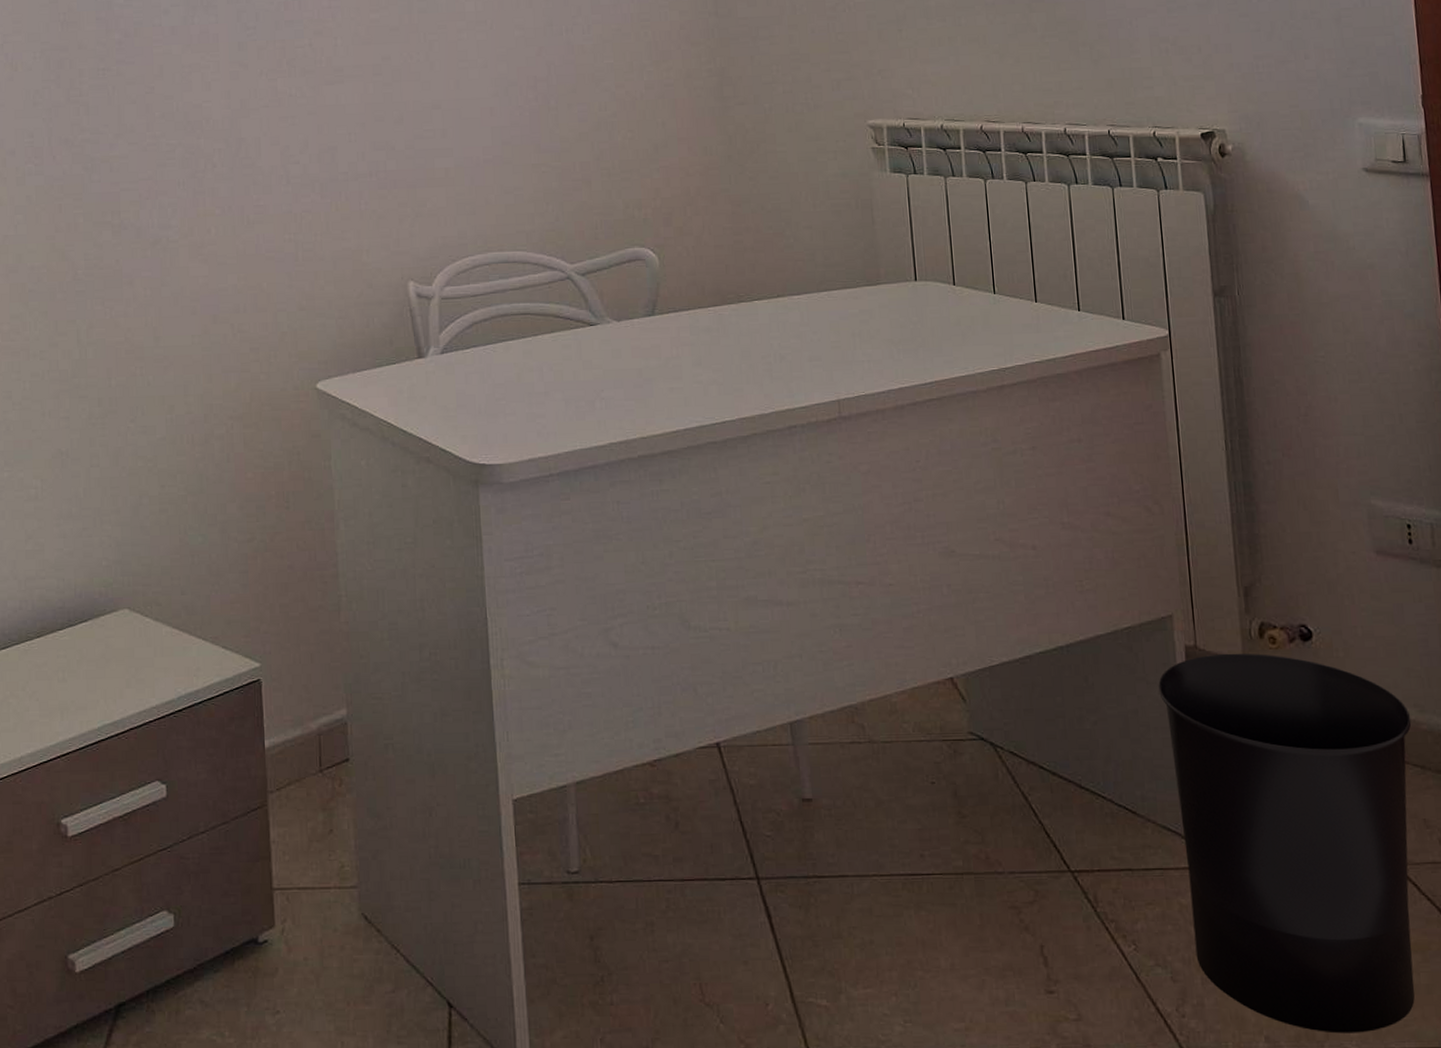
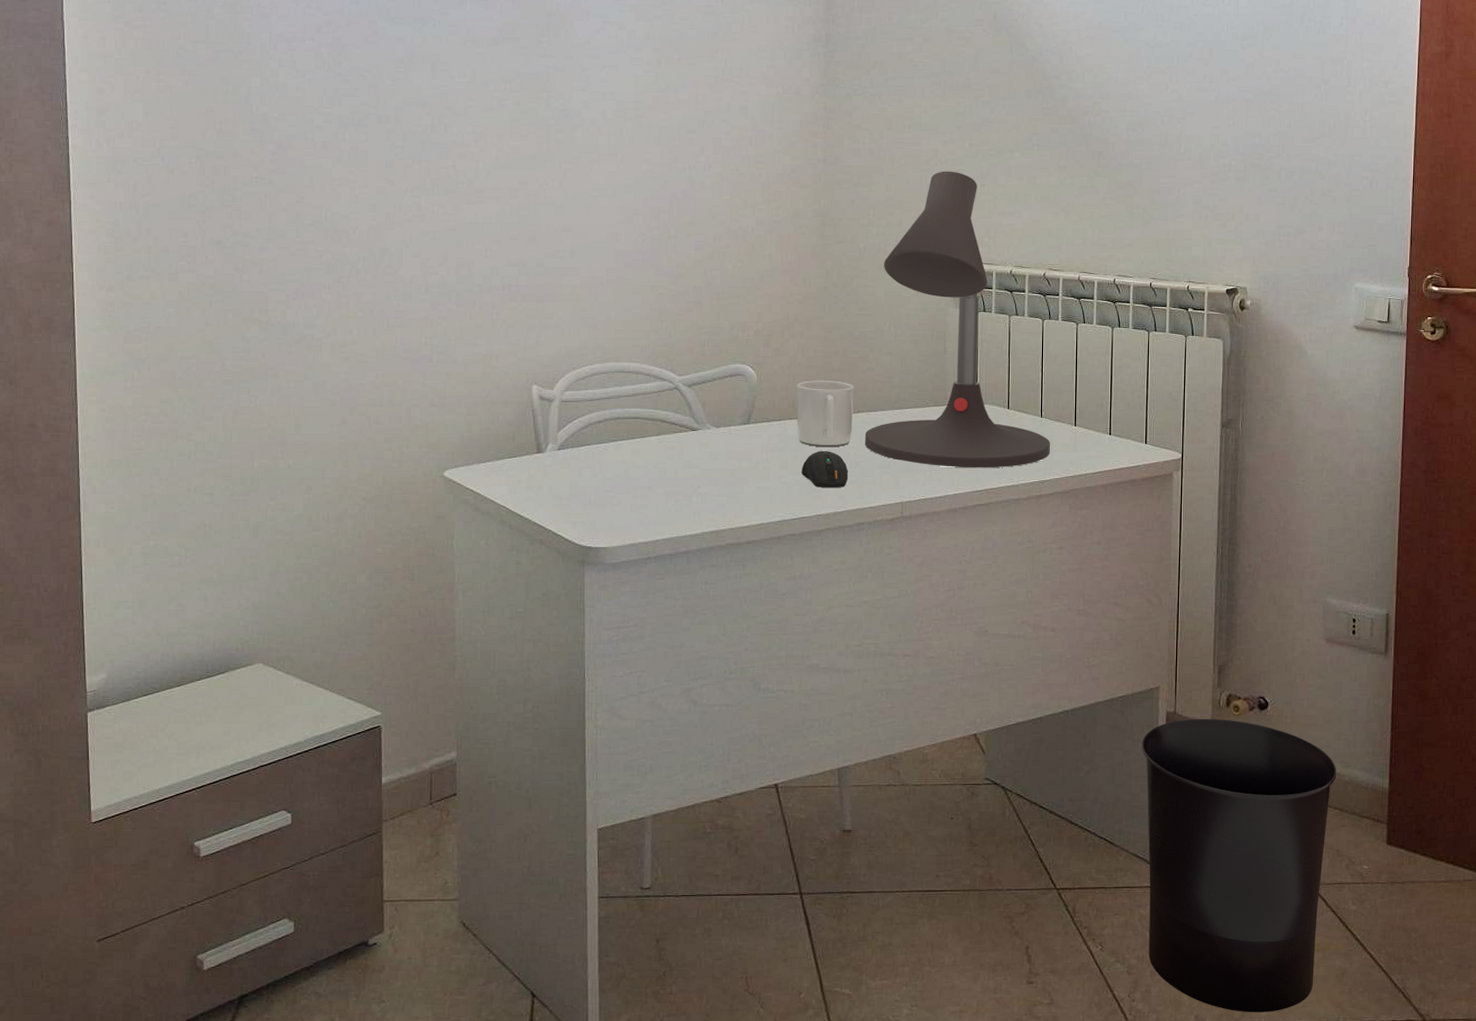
mug: none [704,261,774,339] -> present [796,380,854,448]
computer mouse: none [718,343,774,386] -> present [801,451,849,488]
desk lamp: none [788,16,1009,357] -> present [864,171,1050,468]

